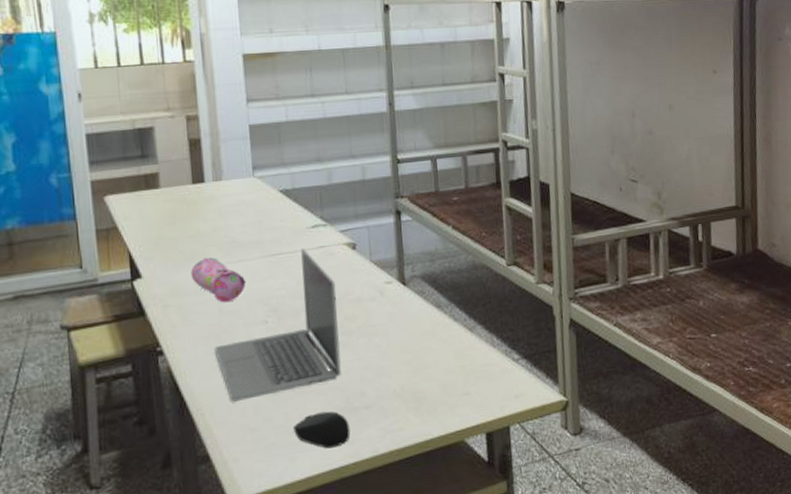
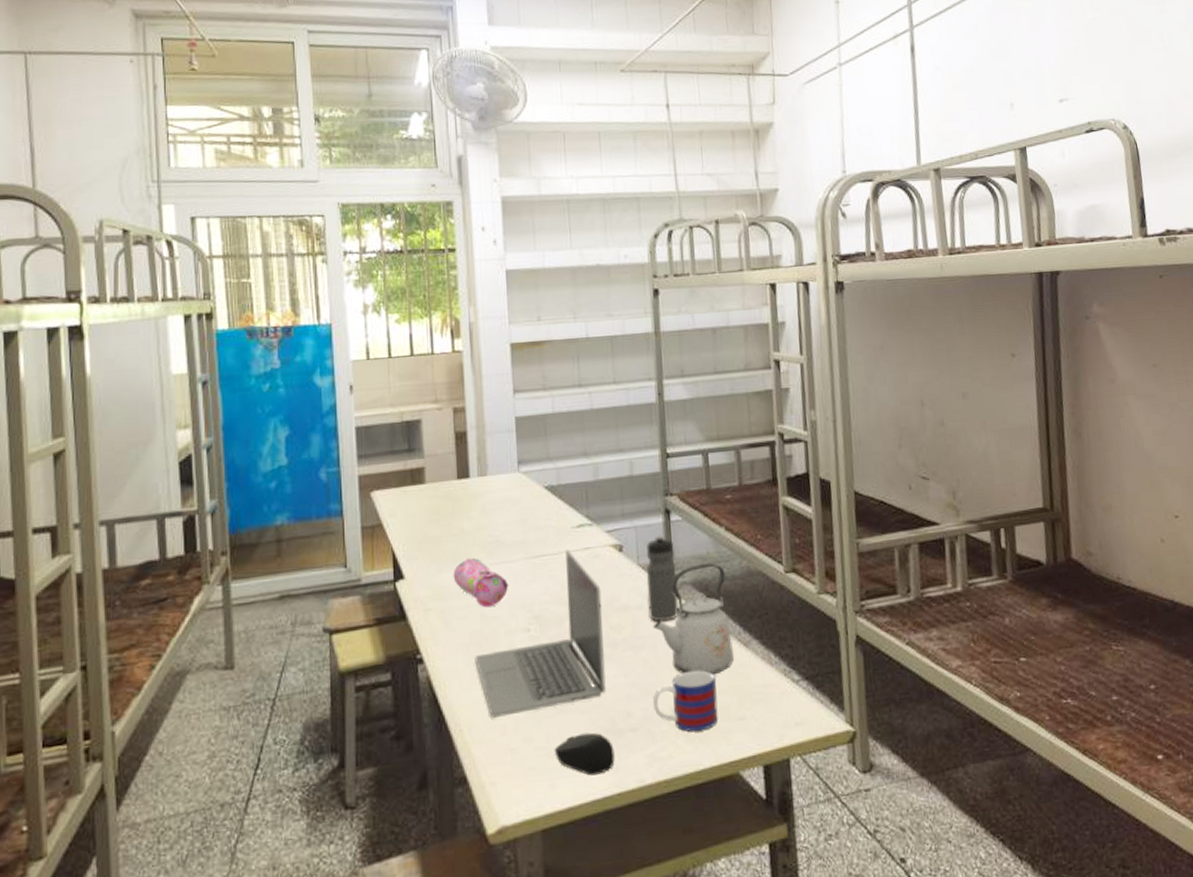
water bottle: none [378,233,409,312] -> present [646,534,679,622]
kettle: none [384,258,460,358] -> present [652,562,734,676]
mug: none [385,353,446,407] -> present [653,670,718,732]

